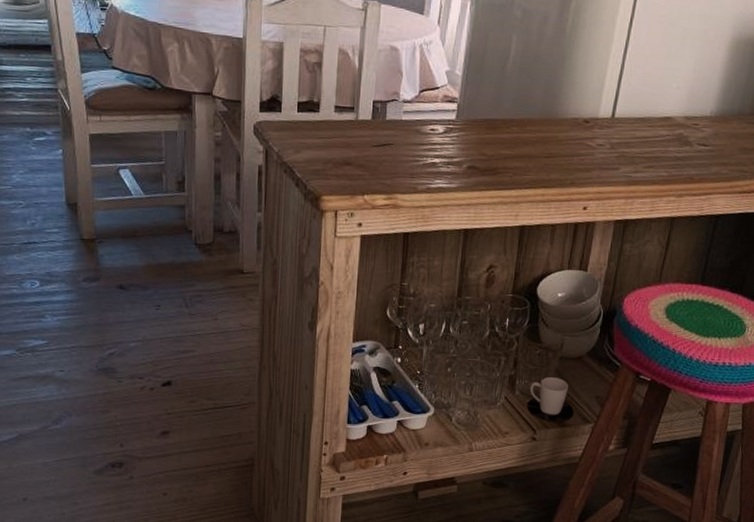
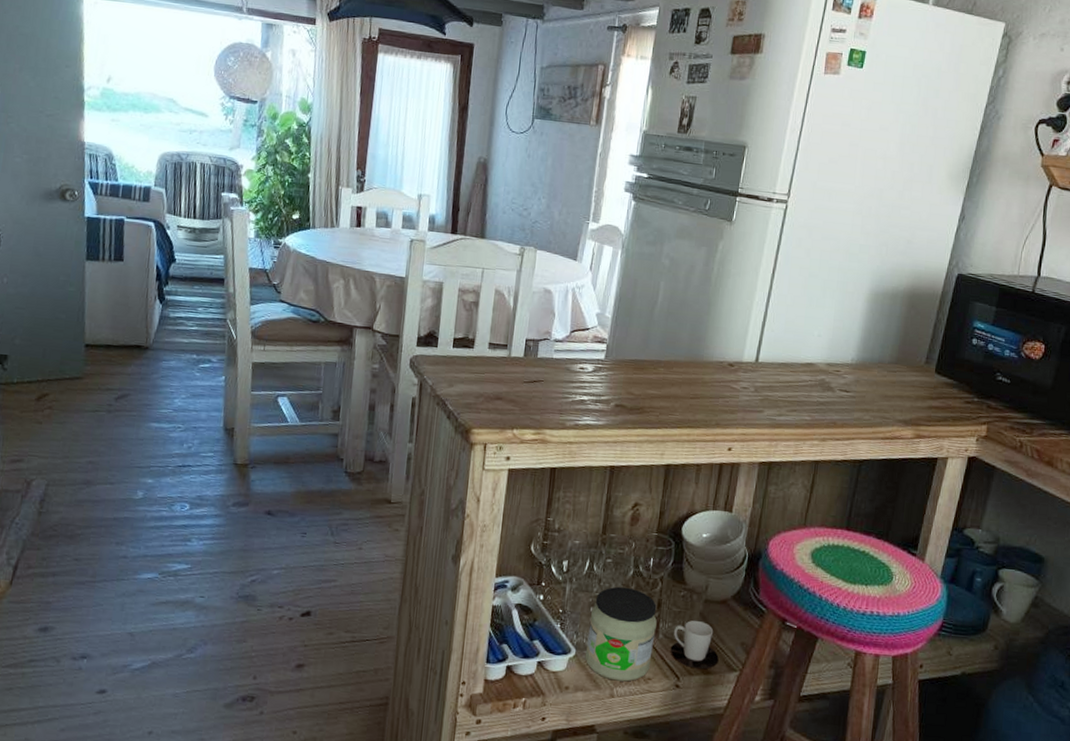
jar: none [443,347,513,437] -> present [585,586,657,682]

